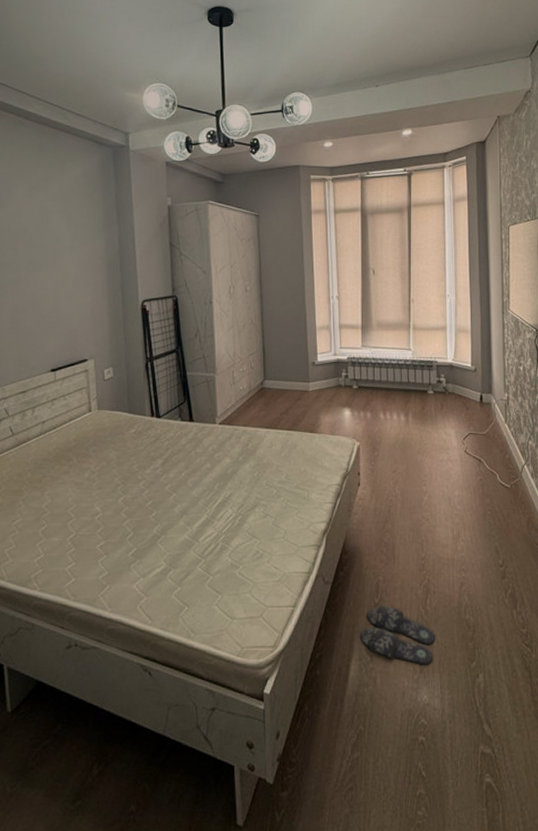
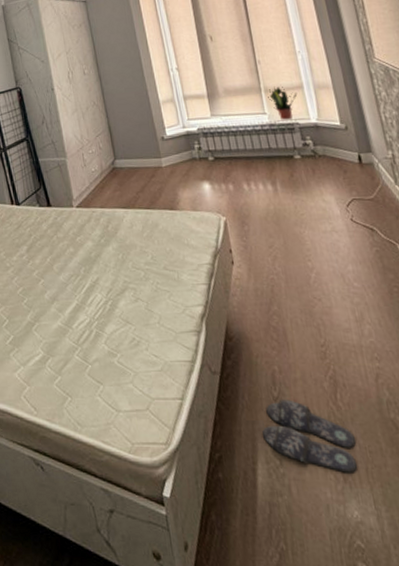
potted plant: none [415,325,441,357] -> present [268,86,298,120]

